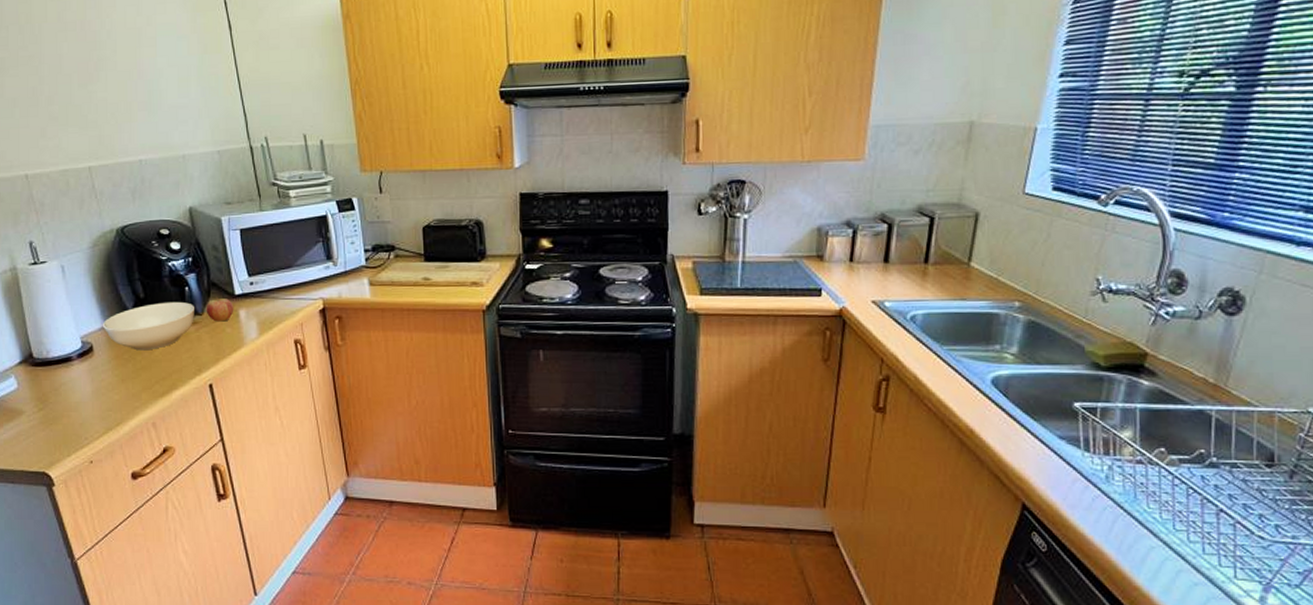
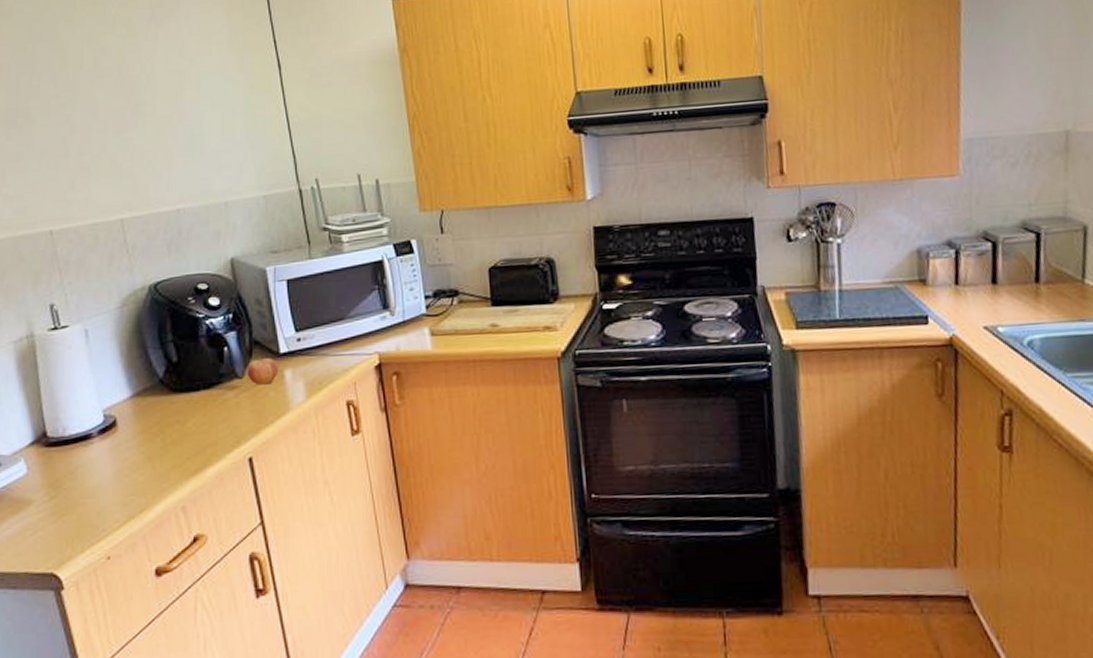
bowl: present [102,301,195,351] -> none [128,363,235,423]

